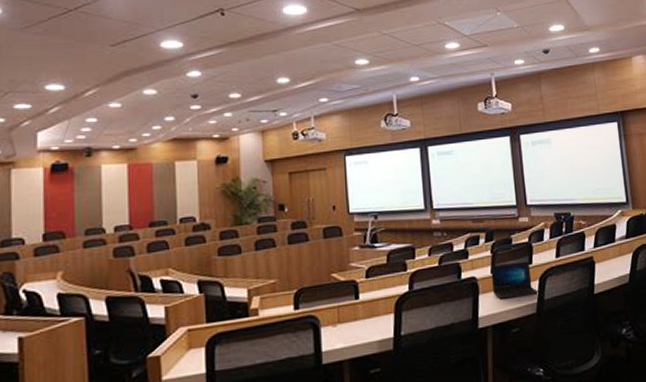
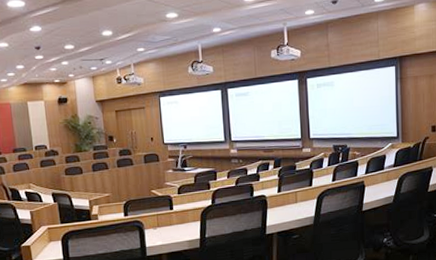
laptop: present [490,261,539,299] -> none [277,183,317,213]

